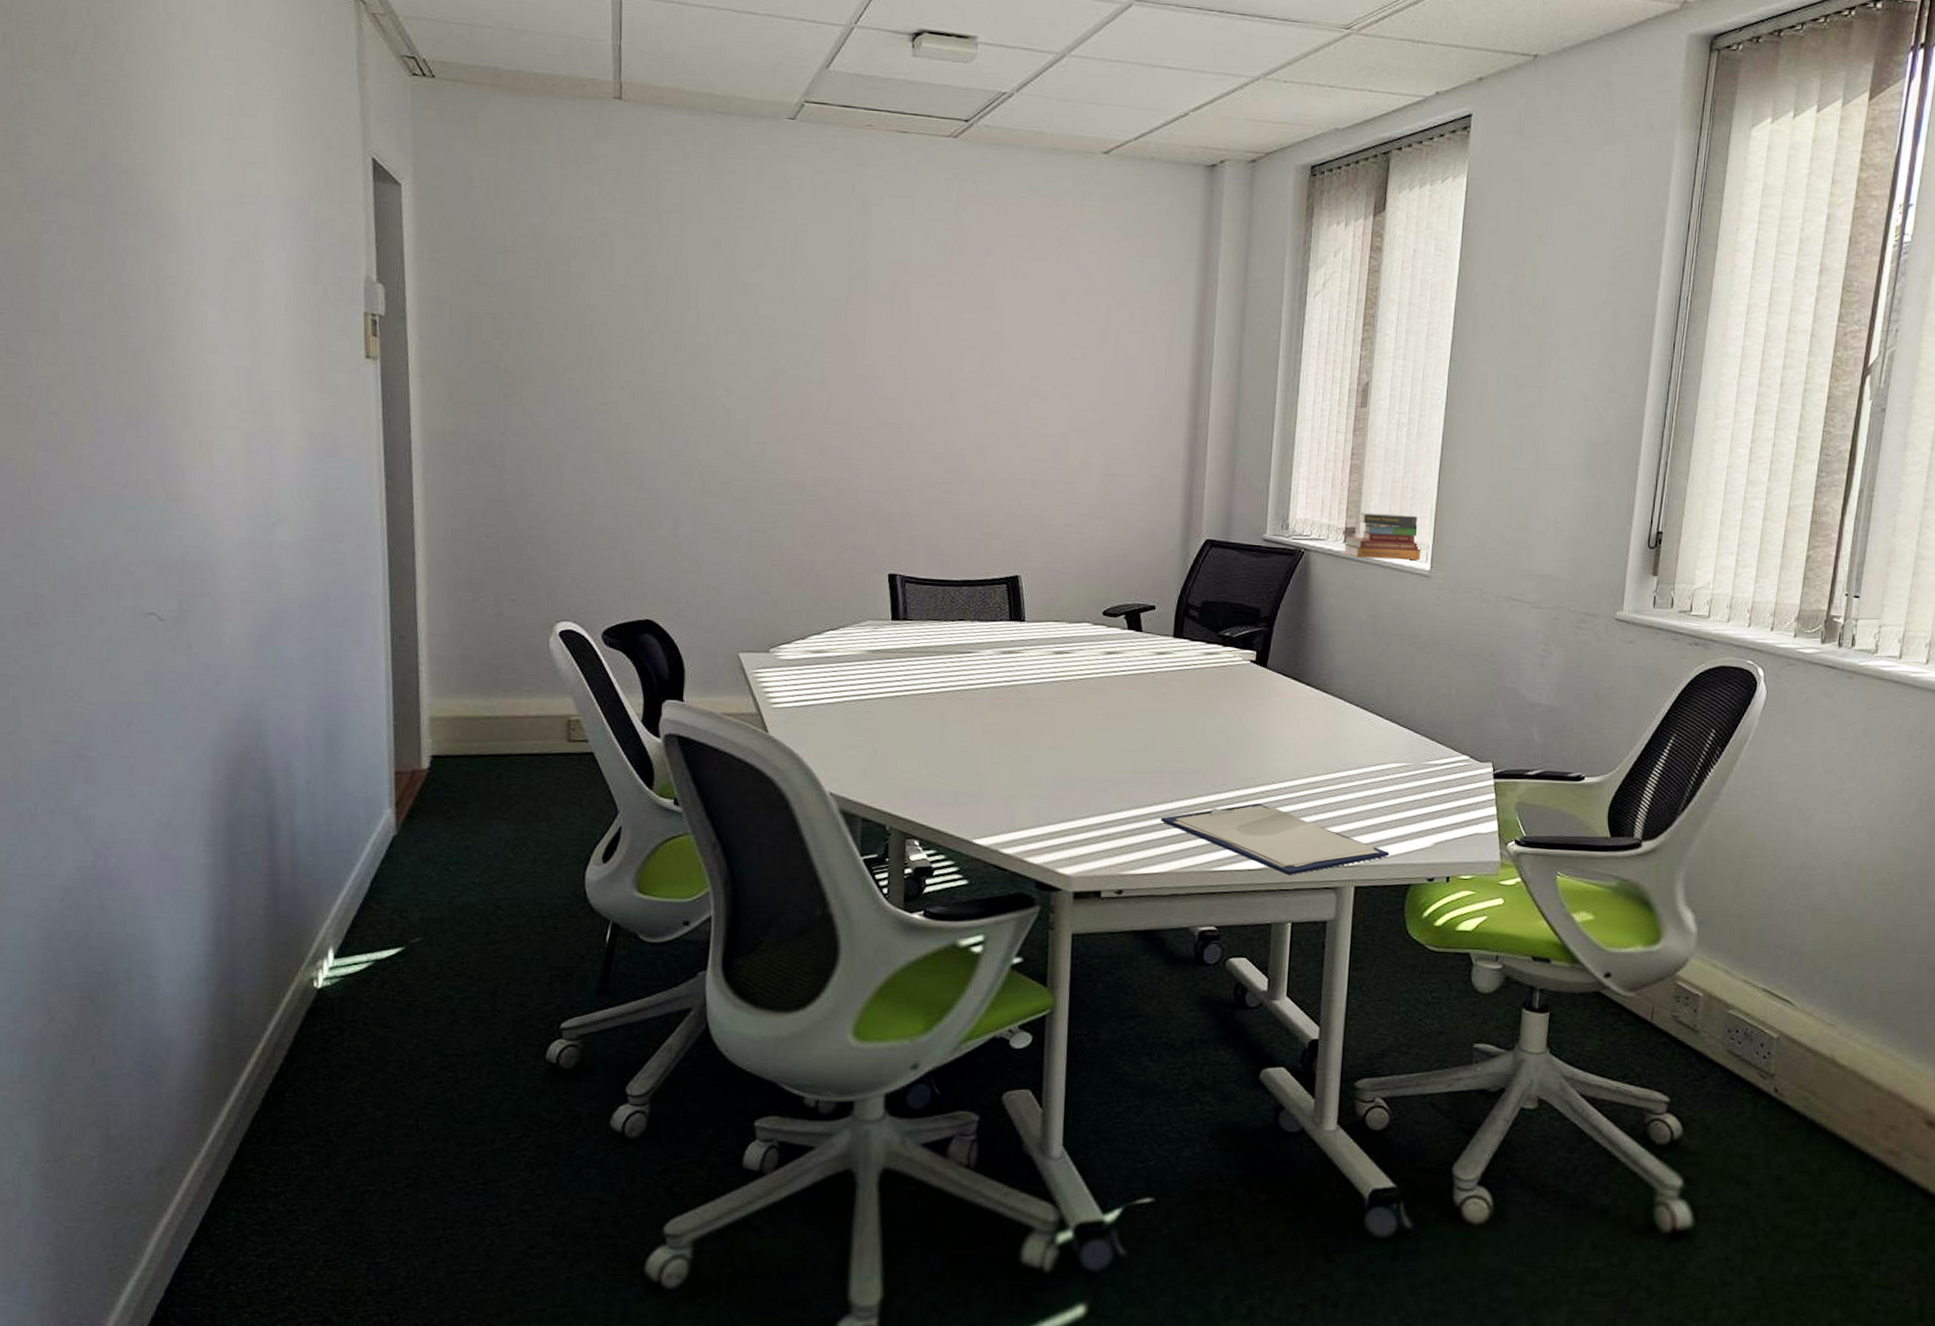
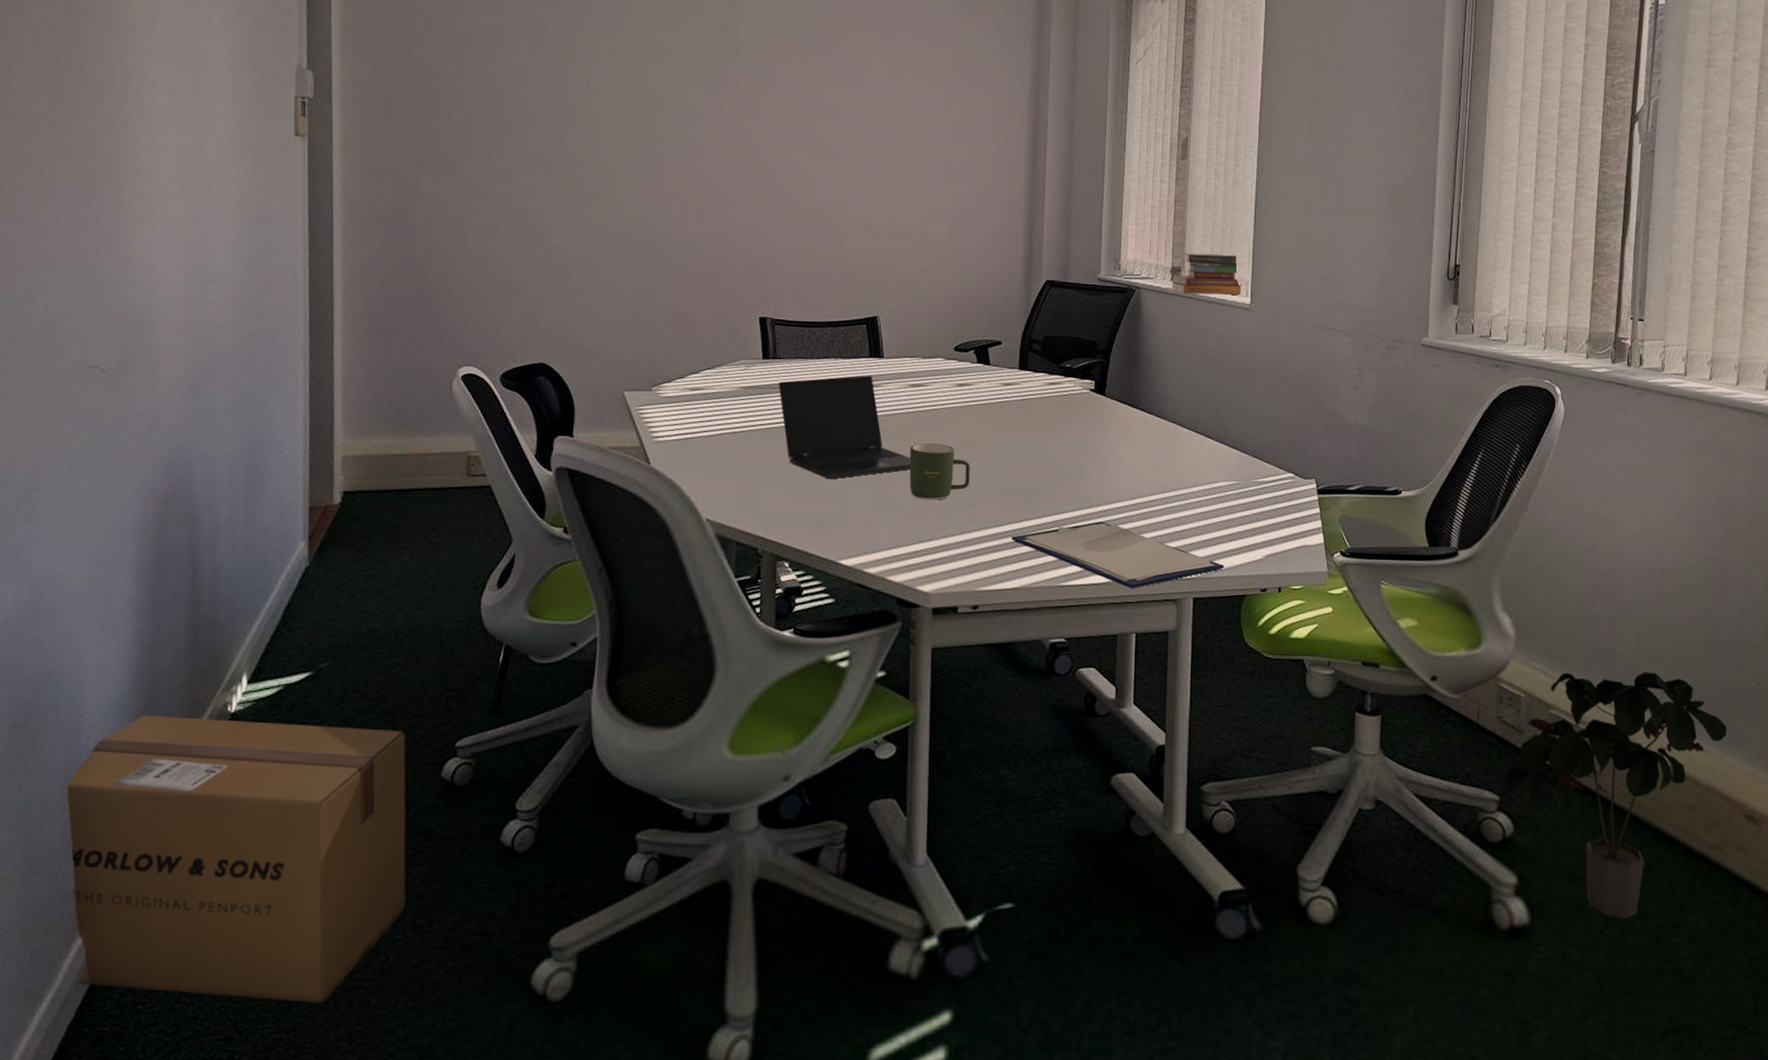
box: none [143,989,511,1287] -> present [66,715,406,1004]
laptop: none [908,640,1053,753] -> present [778,375,911,480]
mug: none [1051,716,1118,777] -> present [909,443,971,500]
potted plant: none [1674,971,1915,1223] -> present [1503,672,1727,918]

